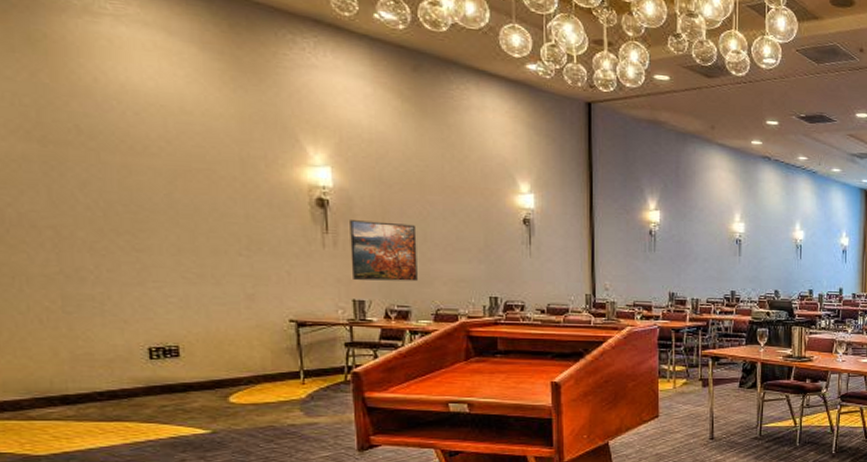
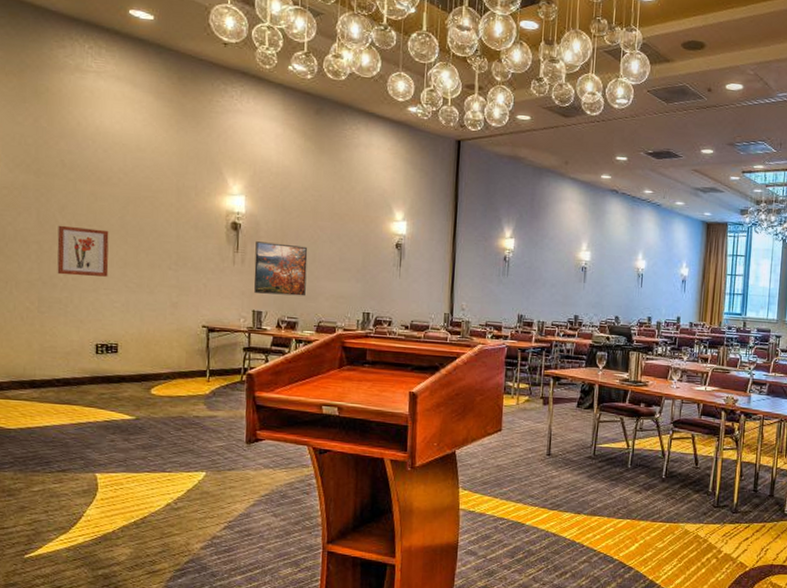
wall art: none [80,205,157,267] -> present [57,225,109,277]

